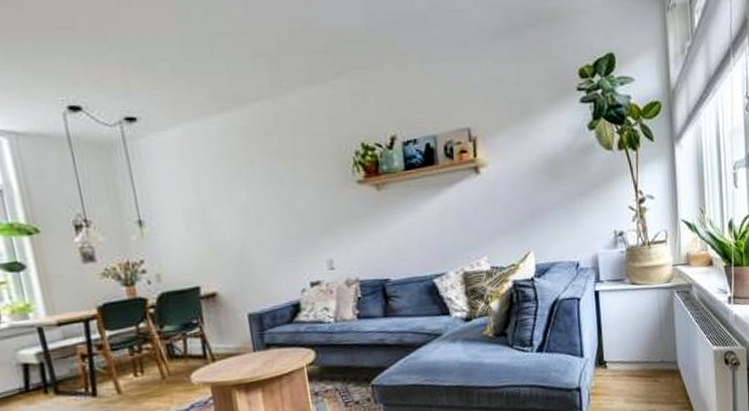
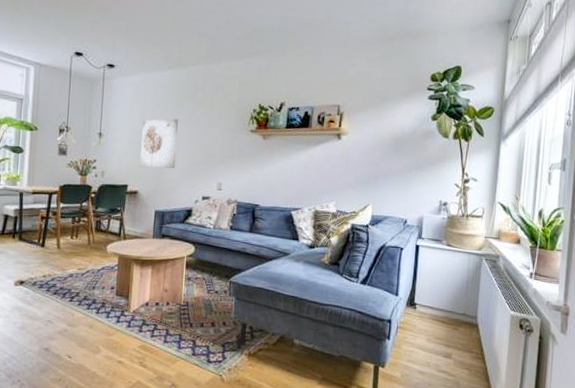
wall art: none [199,182,262,258] -> present [139,118,178,169]

